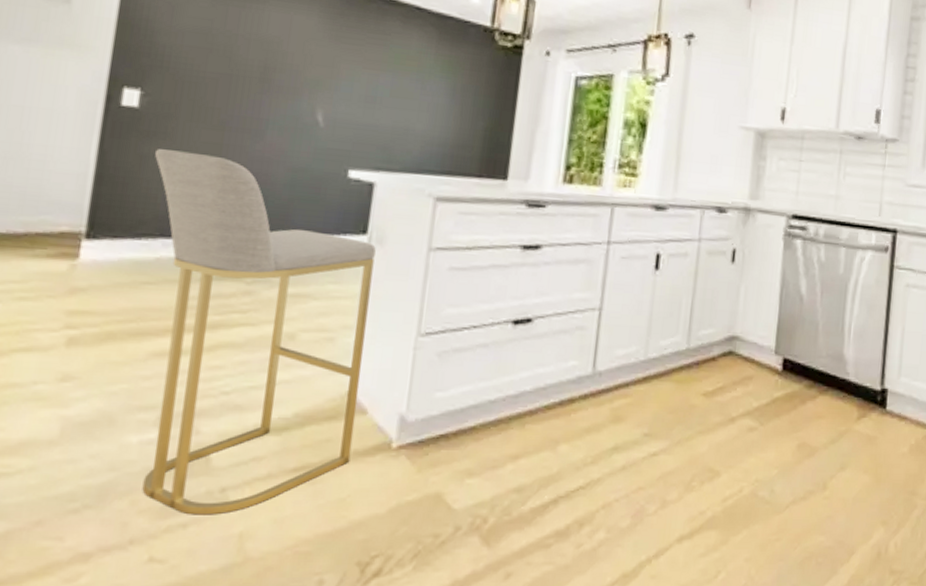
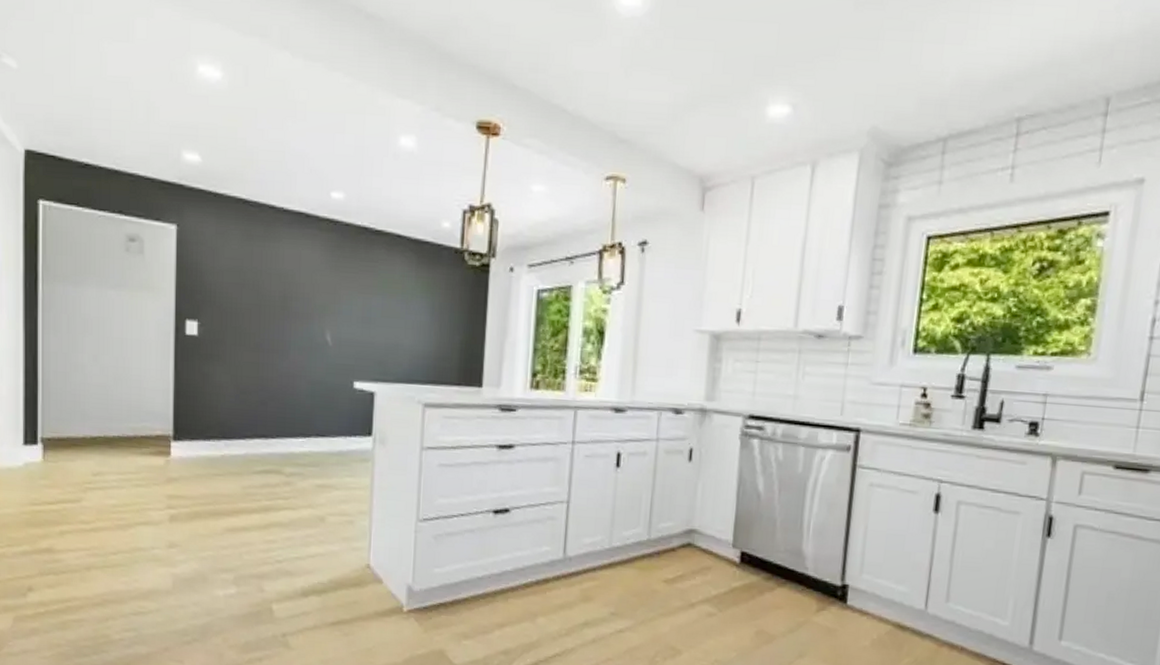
bar stool: present [142,148,376,515] -> none [213,368,380,653]

